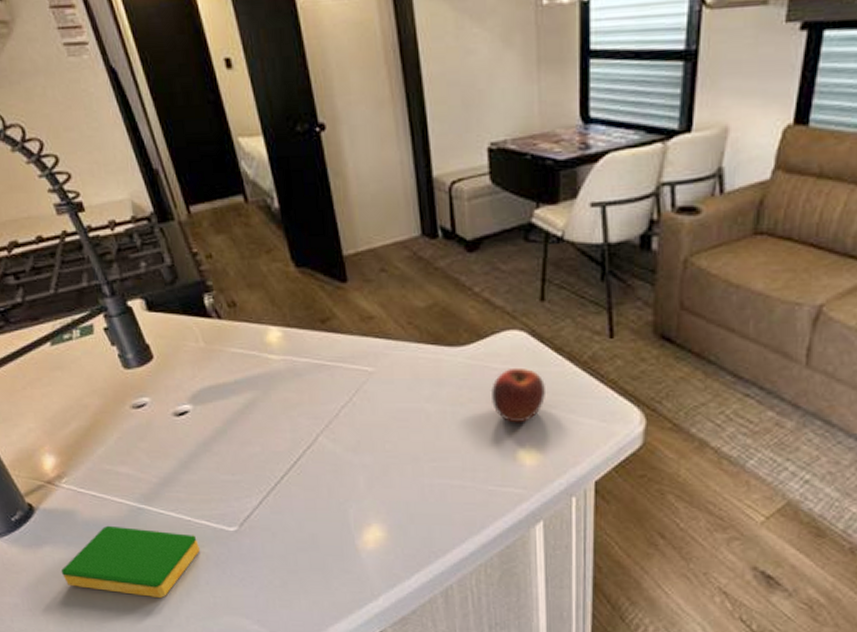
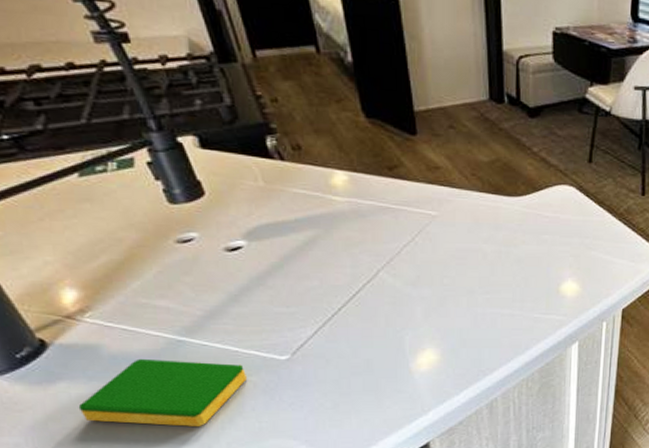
apple: present [490,367,545,423] -> none [541,216,587,262]

